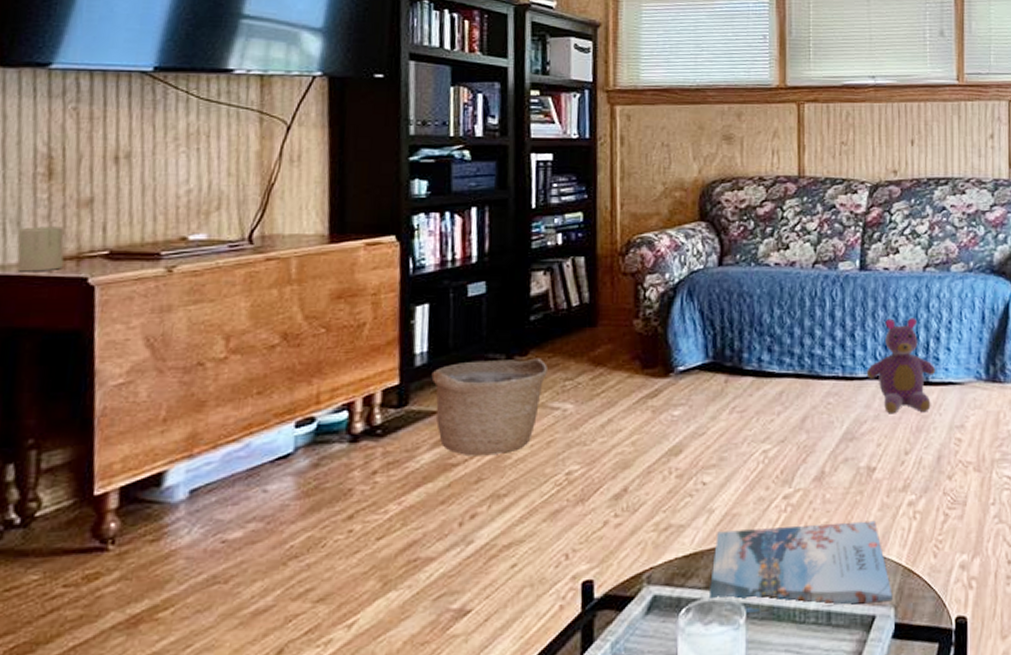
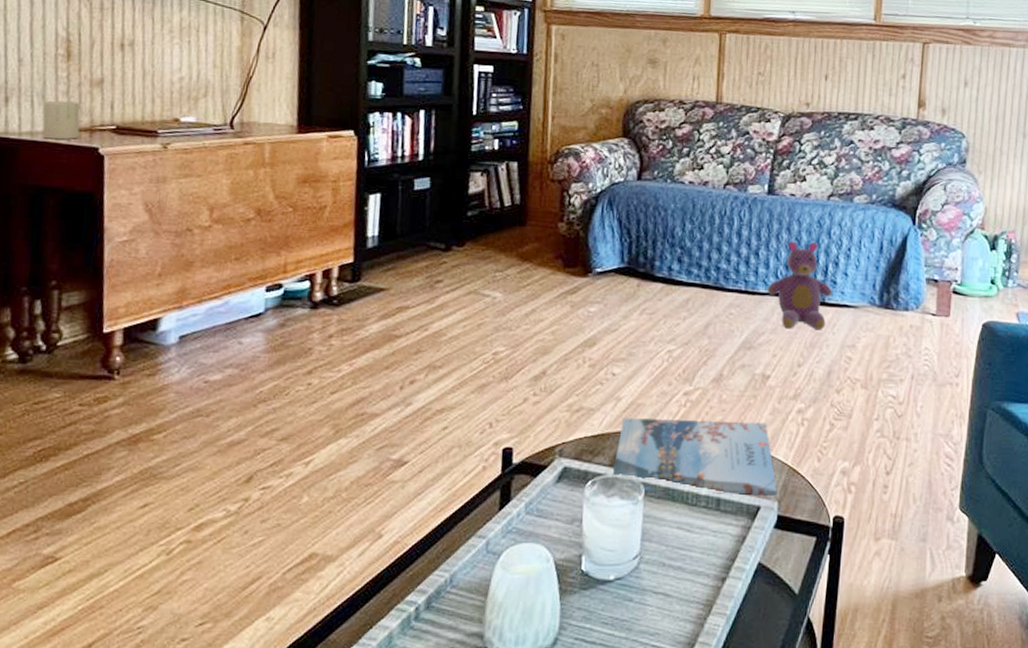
basket: present [431,357,548,457] -> none [381,247,481,331]

